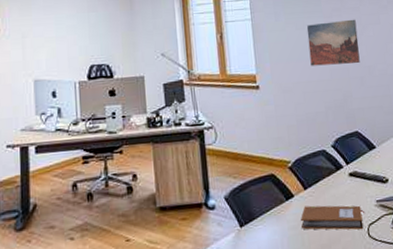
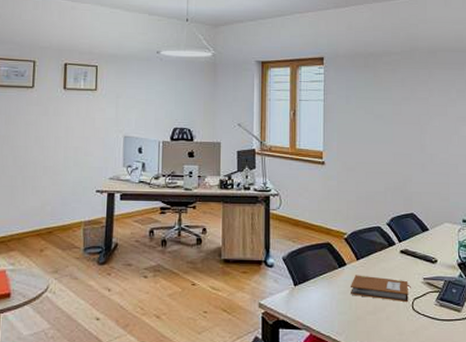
wall art: present [306,19,360,66] -> none [375,109,424,150]

